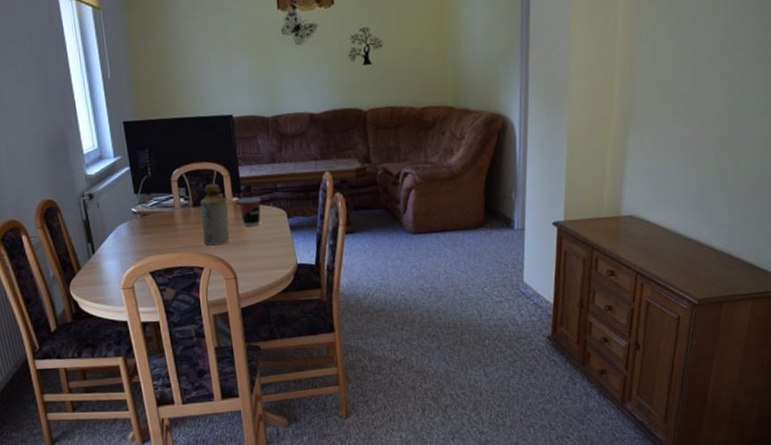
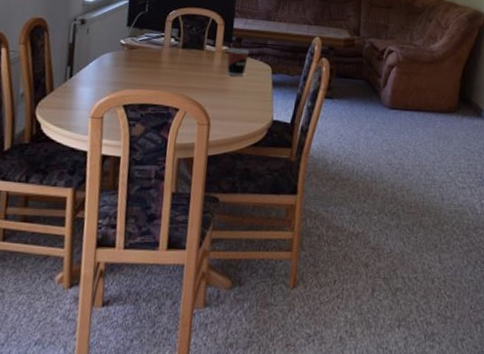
bottle: present [200,184,230,246] -> none [184,29,216,90]

